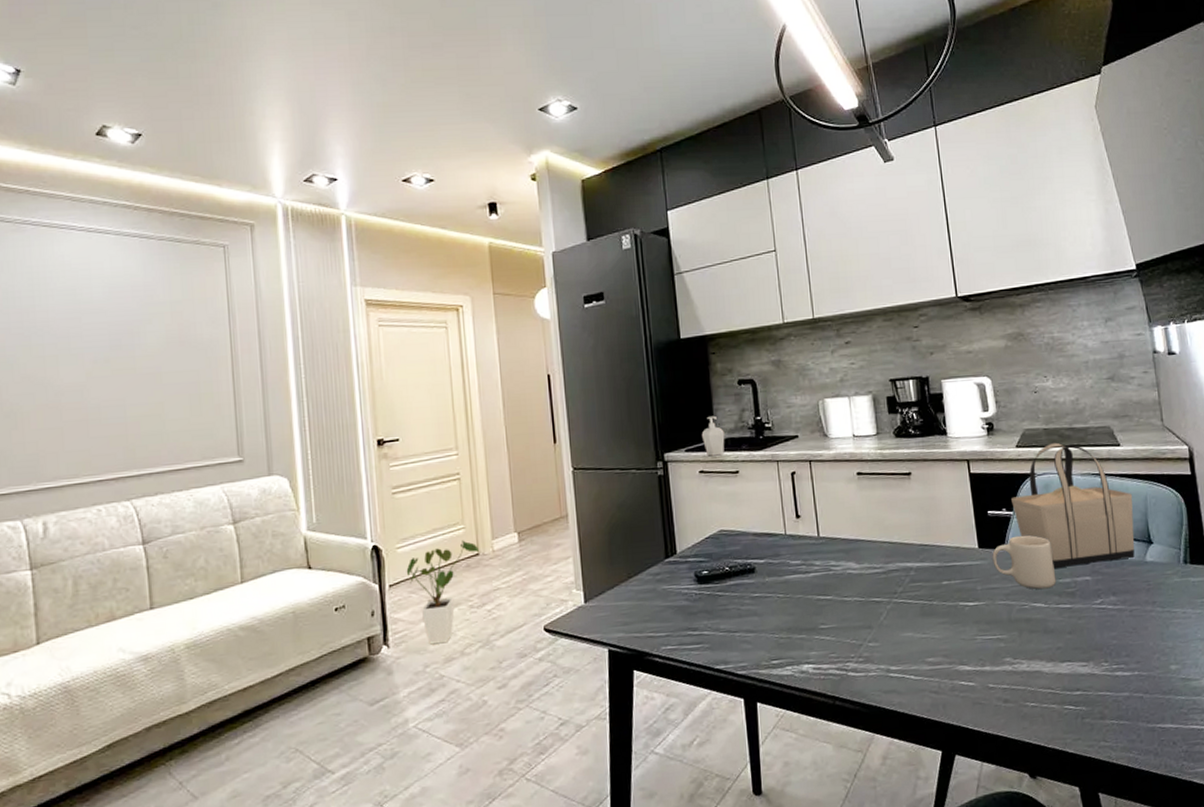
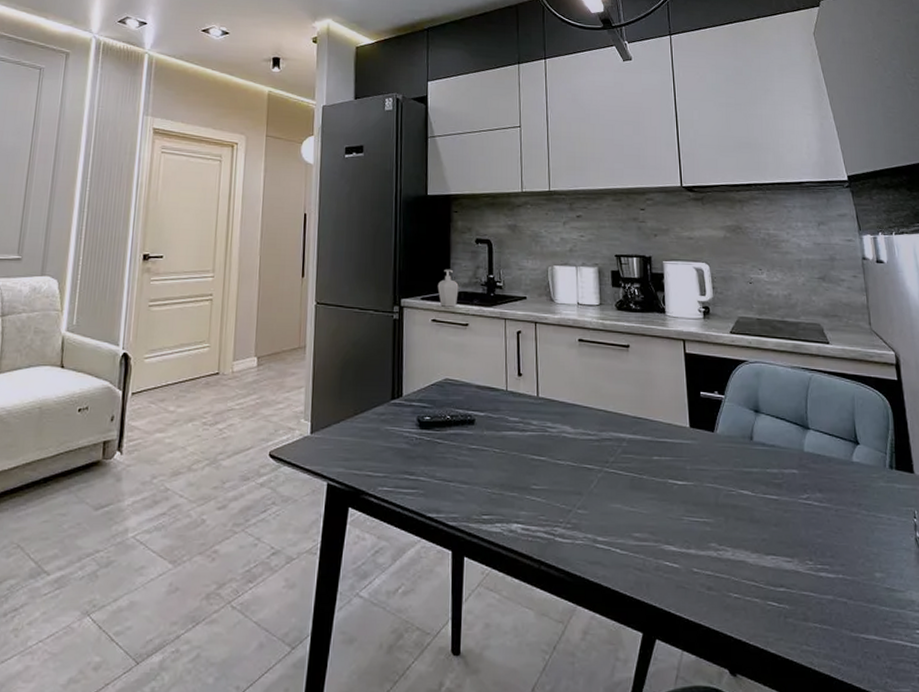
house plant: present [406,540,479,645] -> none [149,358,220,457]
cup: present [992,535,1057,590] -> none [703,420,764,477]
shopping bag: present [1011,442,1135,569] -> none [723,333,841,458]

